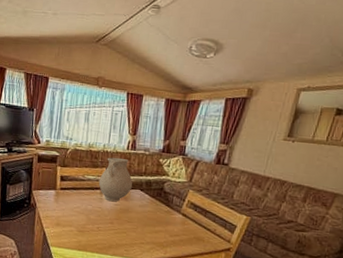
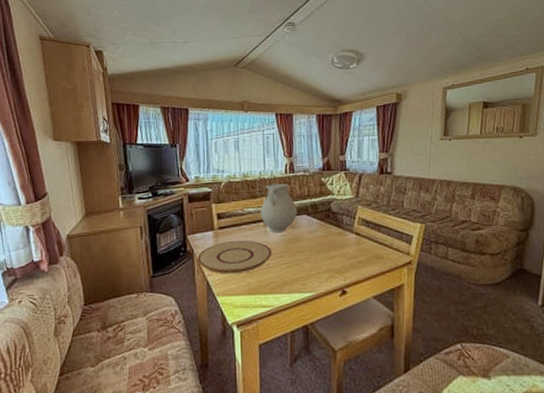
plate: none [38,201,104,231] -> present [198,240,272,274]

